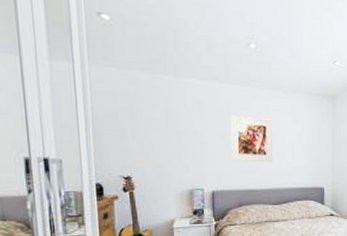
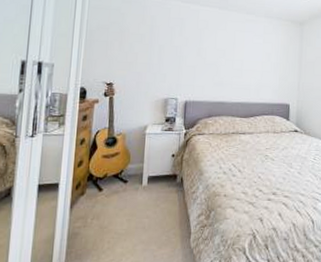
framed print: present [230,115,273,162] -> none [205,34,246,77]

